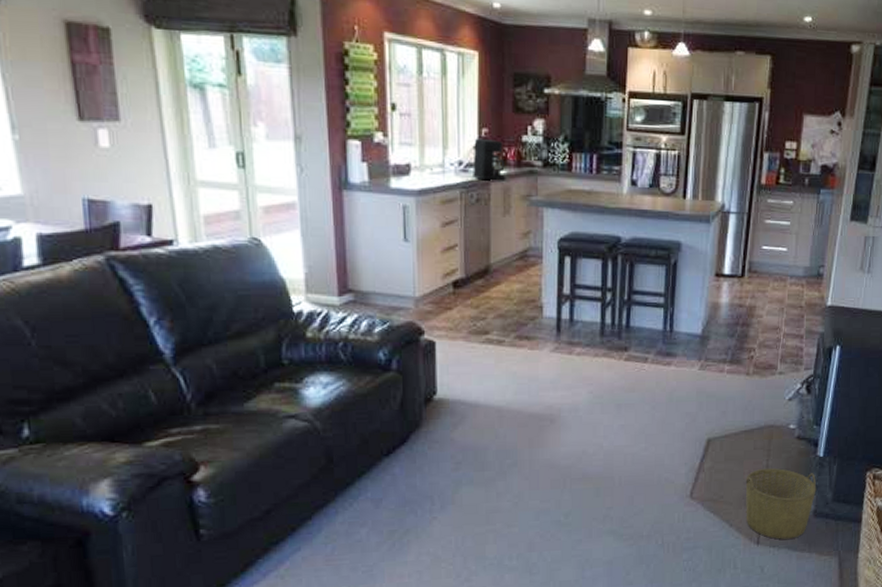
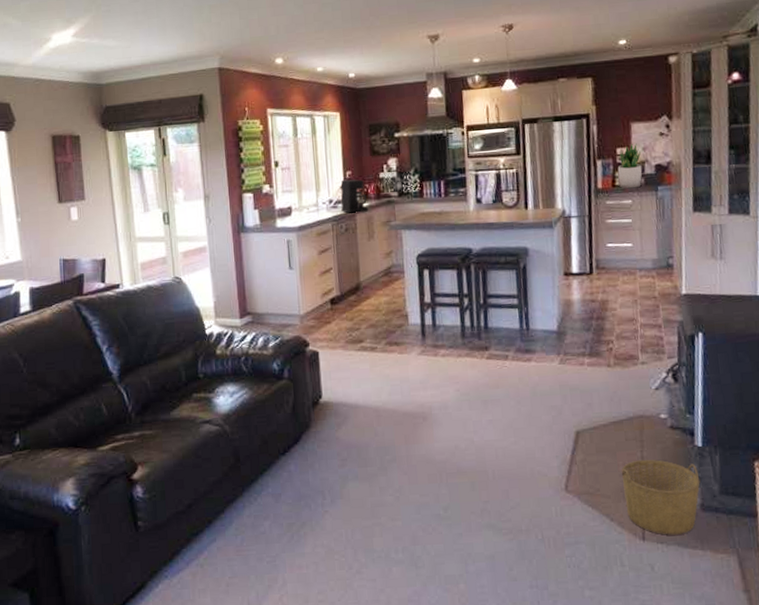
planter: none [783,138,809,188] -> present [617,143,643,189]

